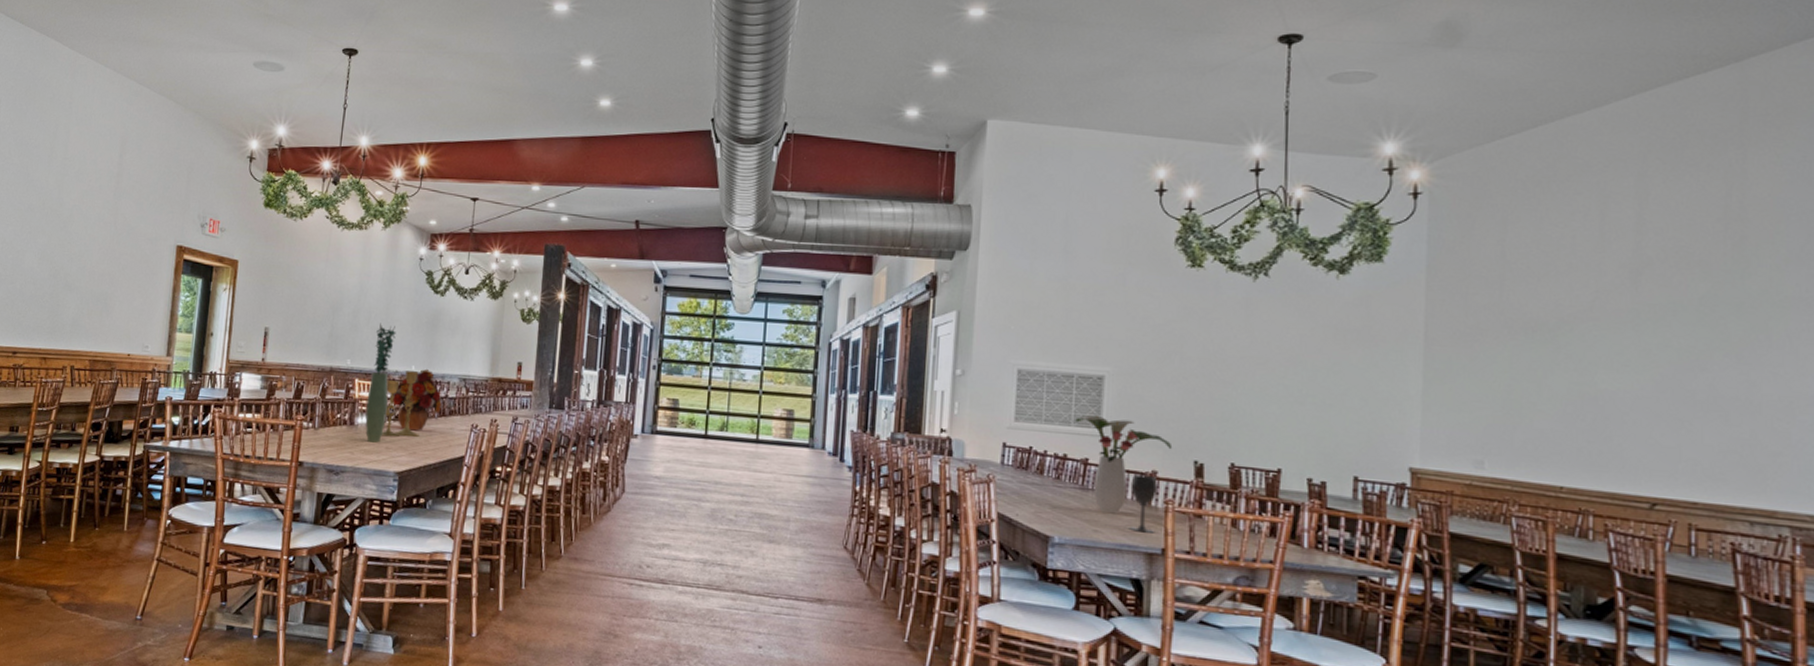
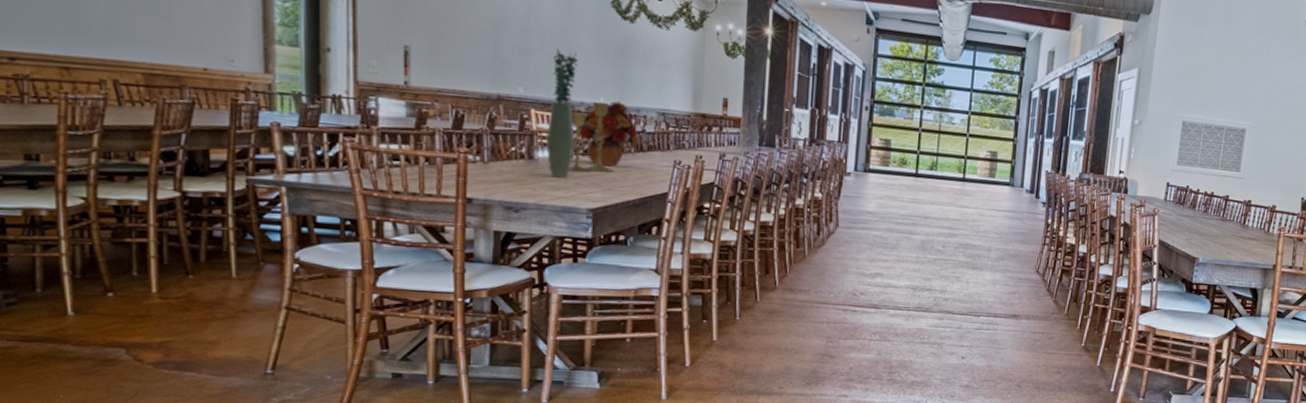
flower arrangement: present [1075,415,1173,514] -> none [1222,160,1289,239]
wine glass: present [1130,474,1158,533] -> none [1253,208,1276,254]

